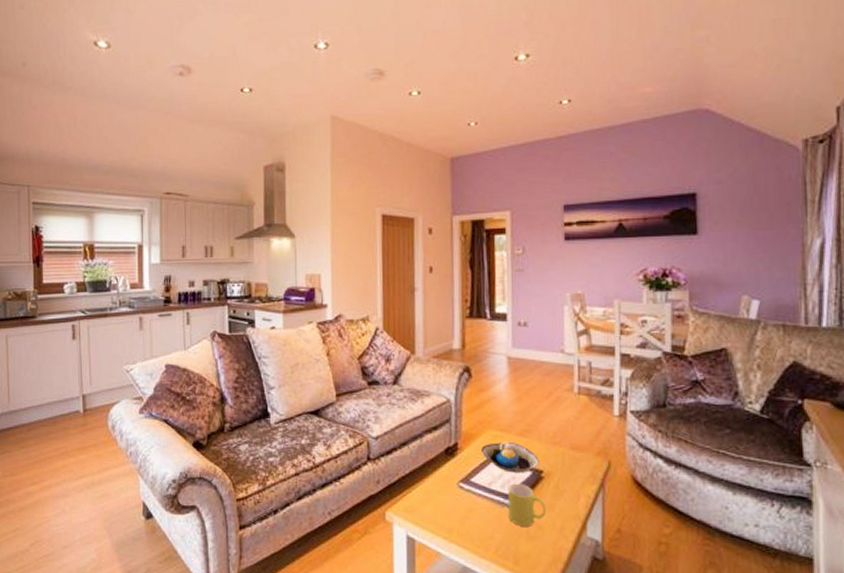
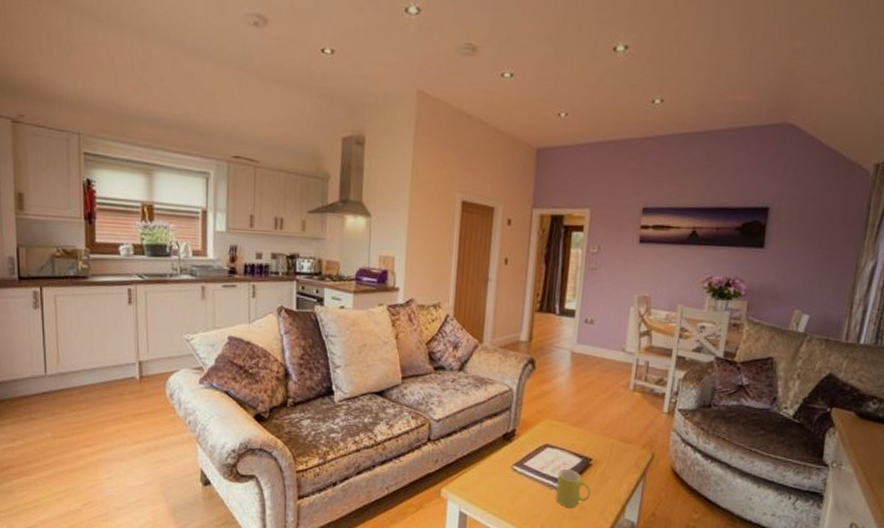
decorative bowl: present [480,441,539,473] -> none [536,430,590,460]

